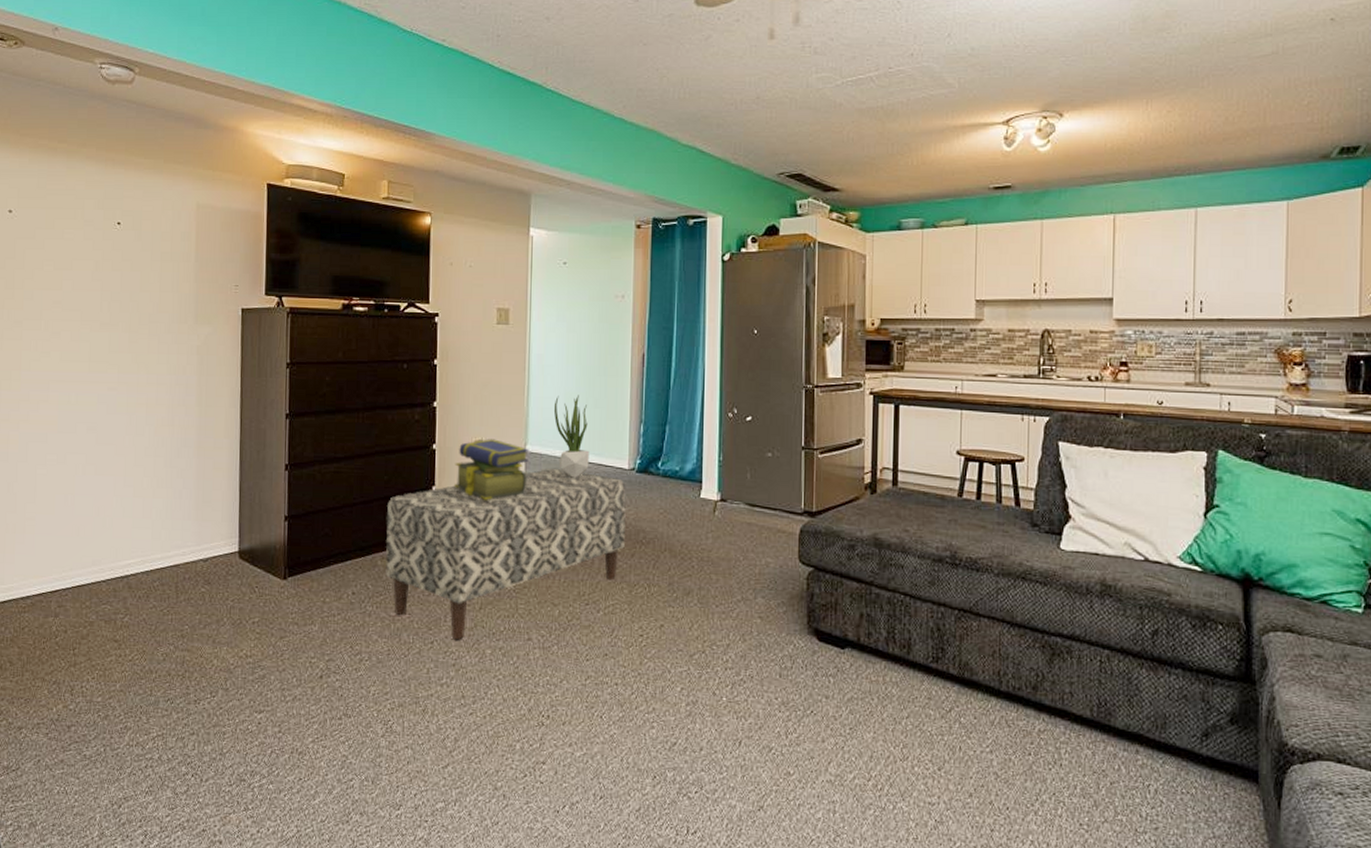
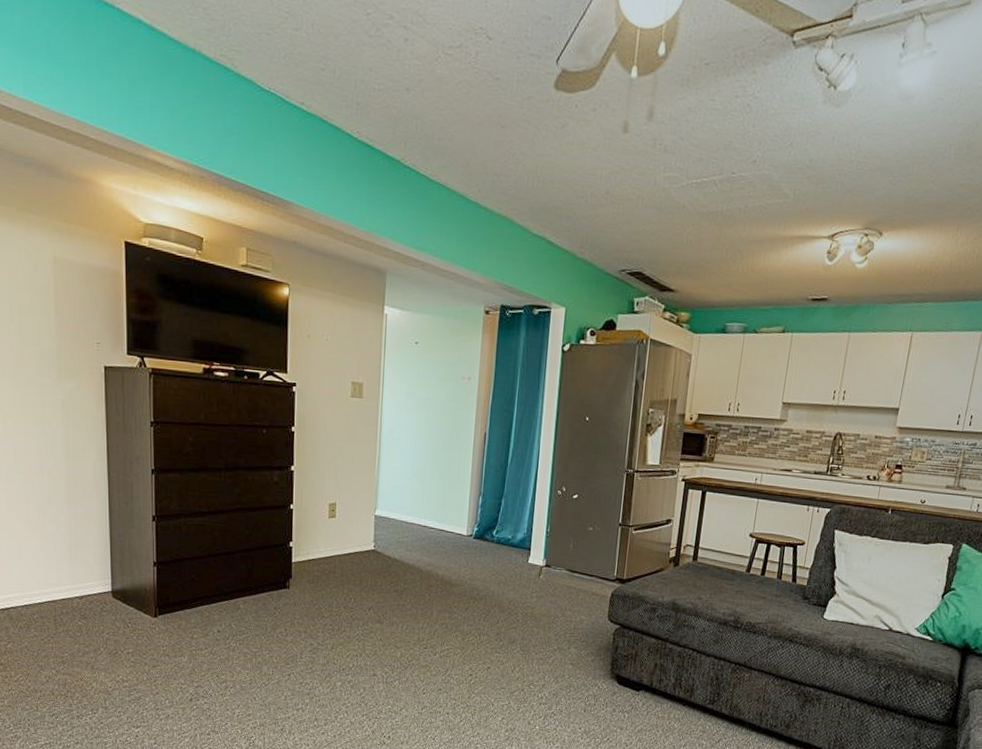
bench: present [386,468,626,640] -> none [247,531,464,674]
stack of books: present [454,439,530,500] -> none [310,502,379,556]
potted plant: present [553,395,590,478] -> none [401,467,433,541]

